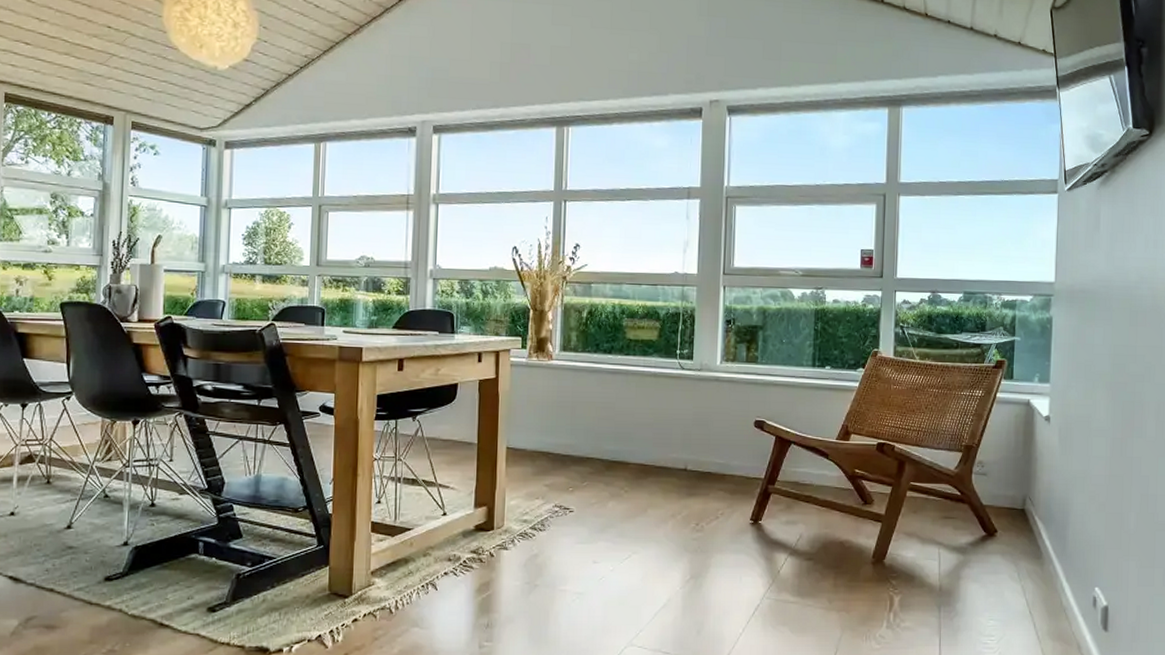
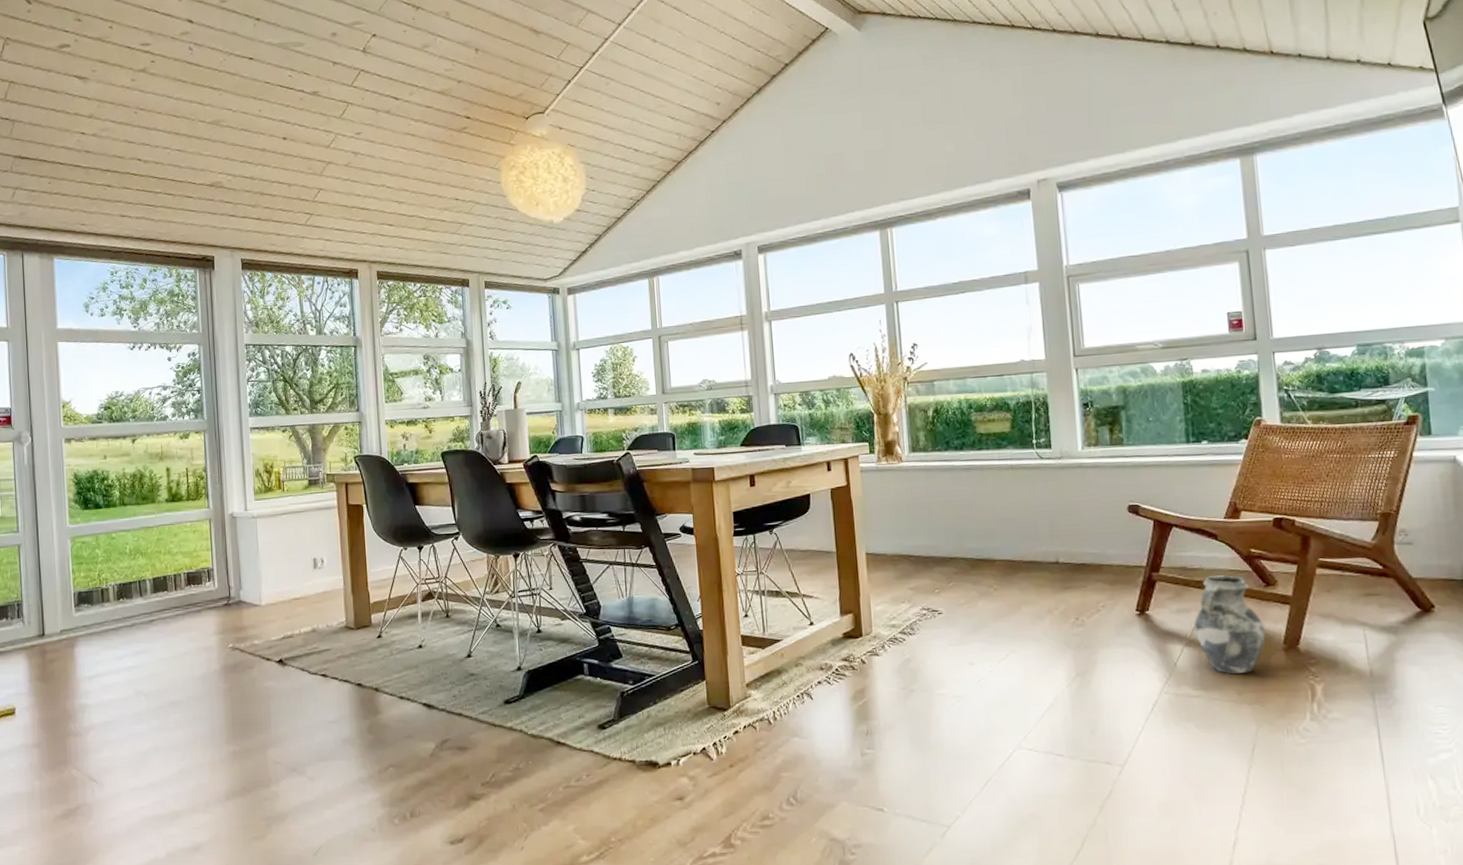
ceramic jug: none [798,492,858,583] -> present [1193,575,1266,674]

